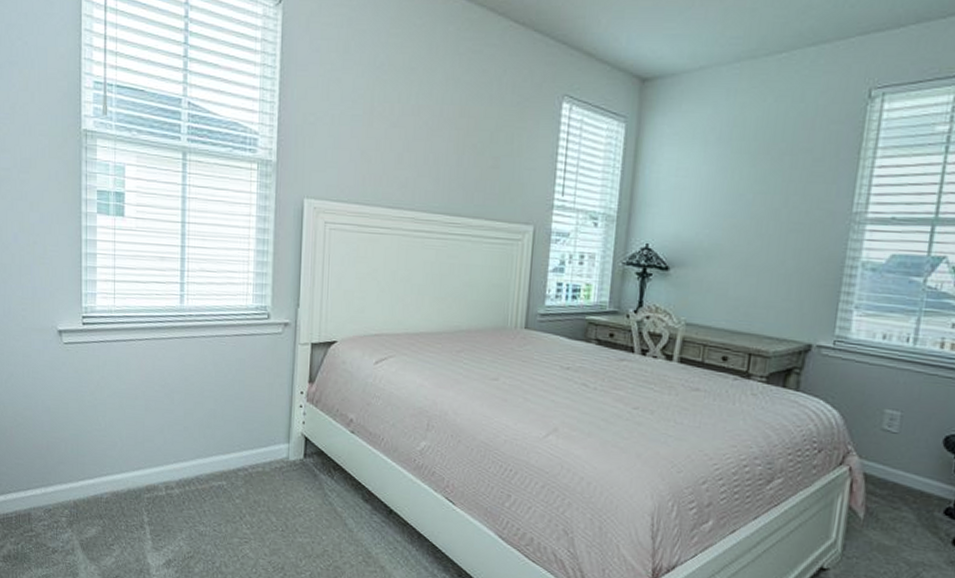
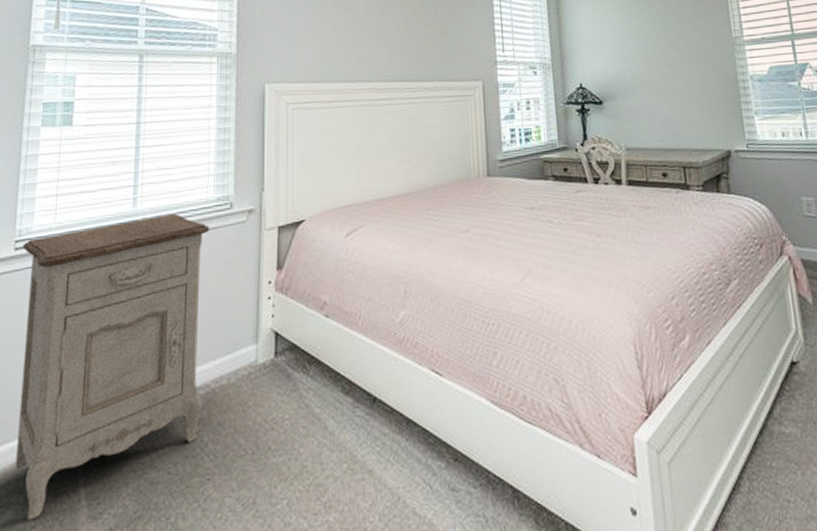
nightstand: none [89,314,249,540] -> present [16,214,210,521]

